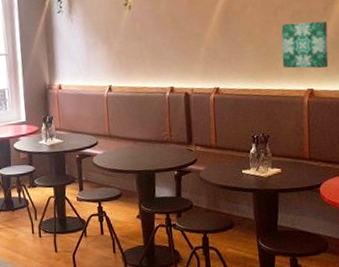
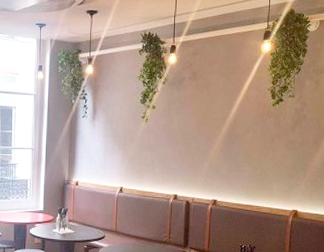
wall art: present [281,21,329,68] -> none [274,151,315,194]

